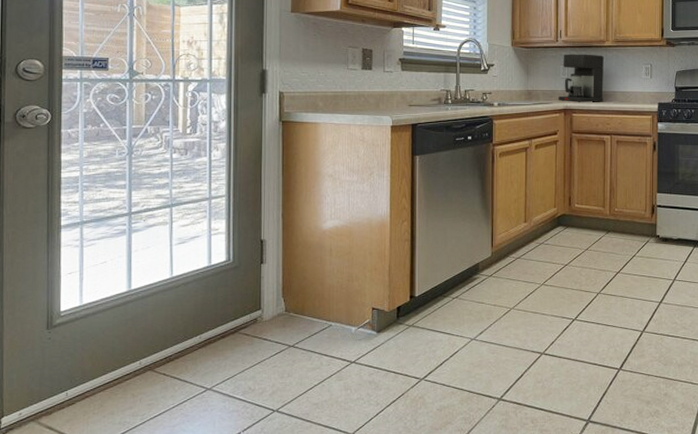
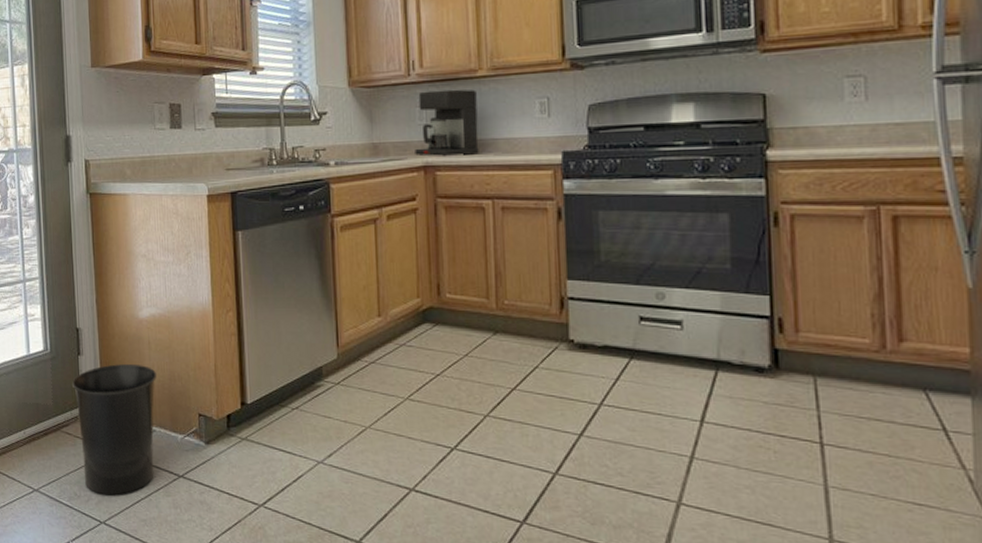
waste bin: none [253,268,336,386] -> present [72,363,156,496]

